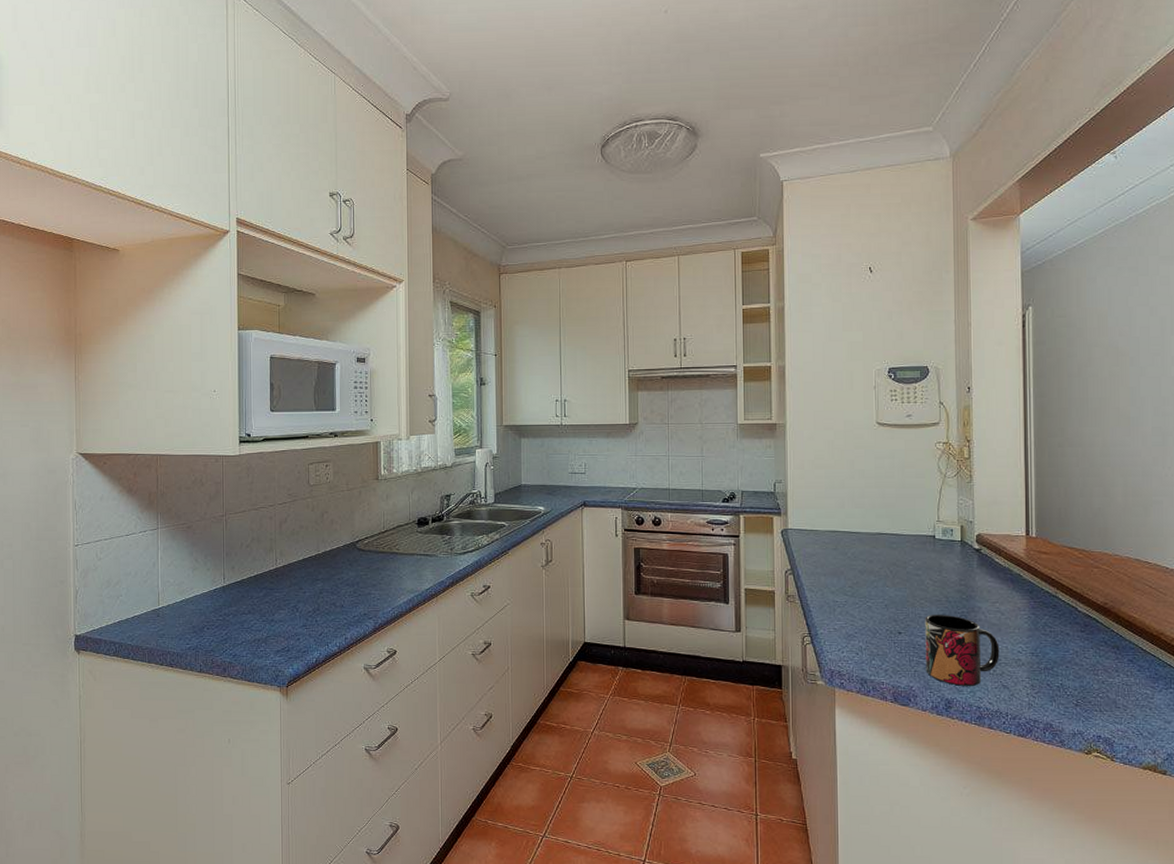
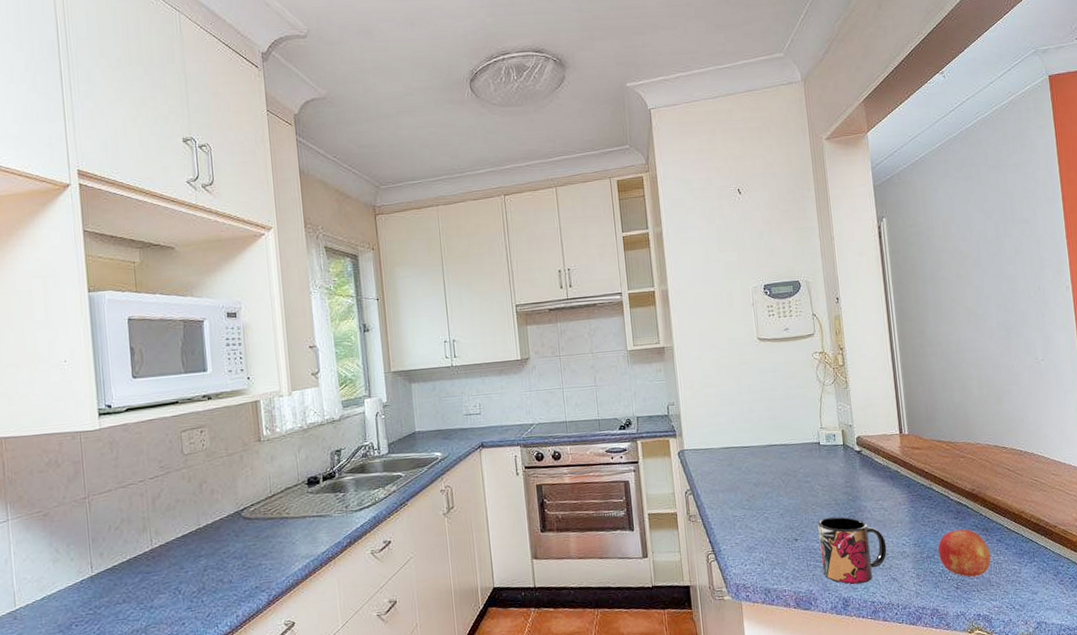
fruit: none [1059,644,1119,696] -> present [938,529,991,577]

